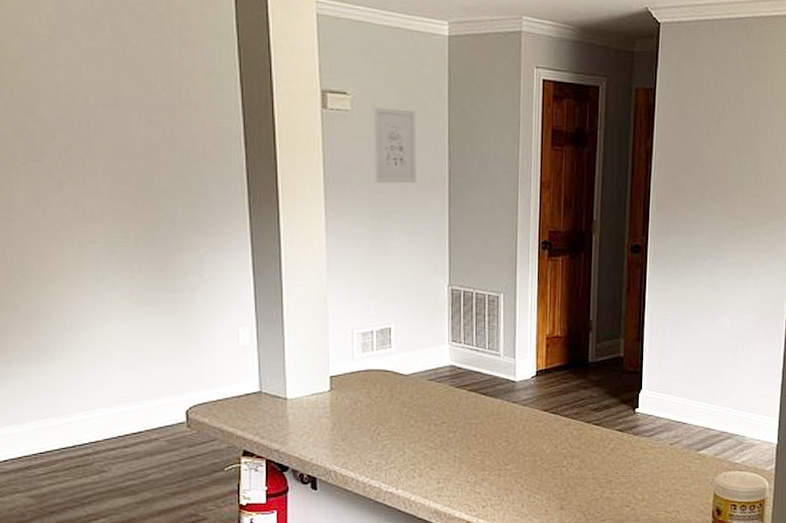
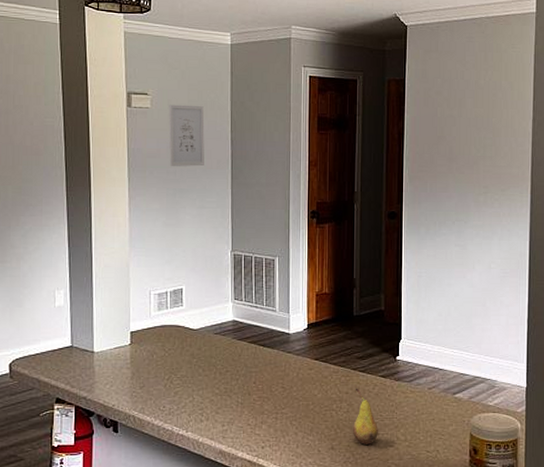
fruit: none [584,443,613,504] -> present [352,388,378,445]

